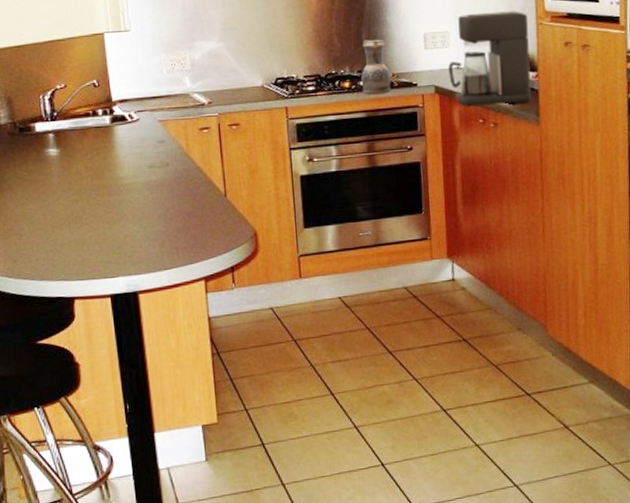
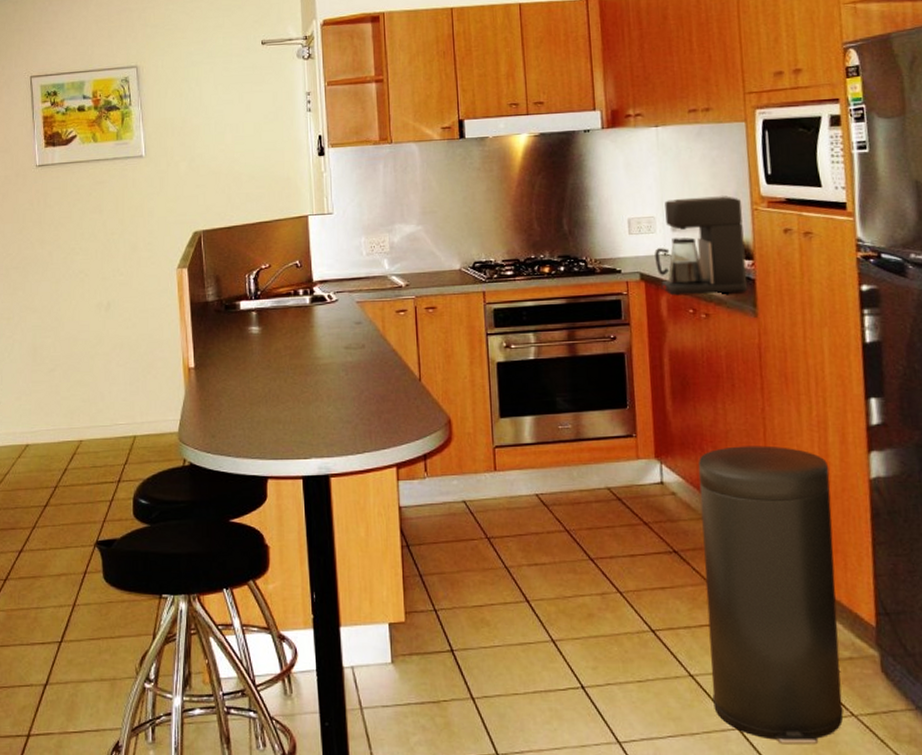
ceramic jug: present [361,39,392,95] -> none [561,224,594,281]
pedal bin: none [485,241,602,495] -> present [697,445,843,745]

